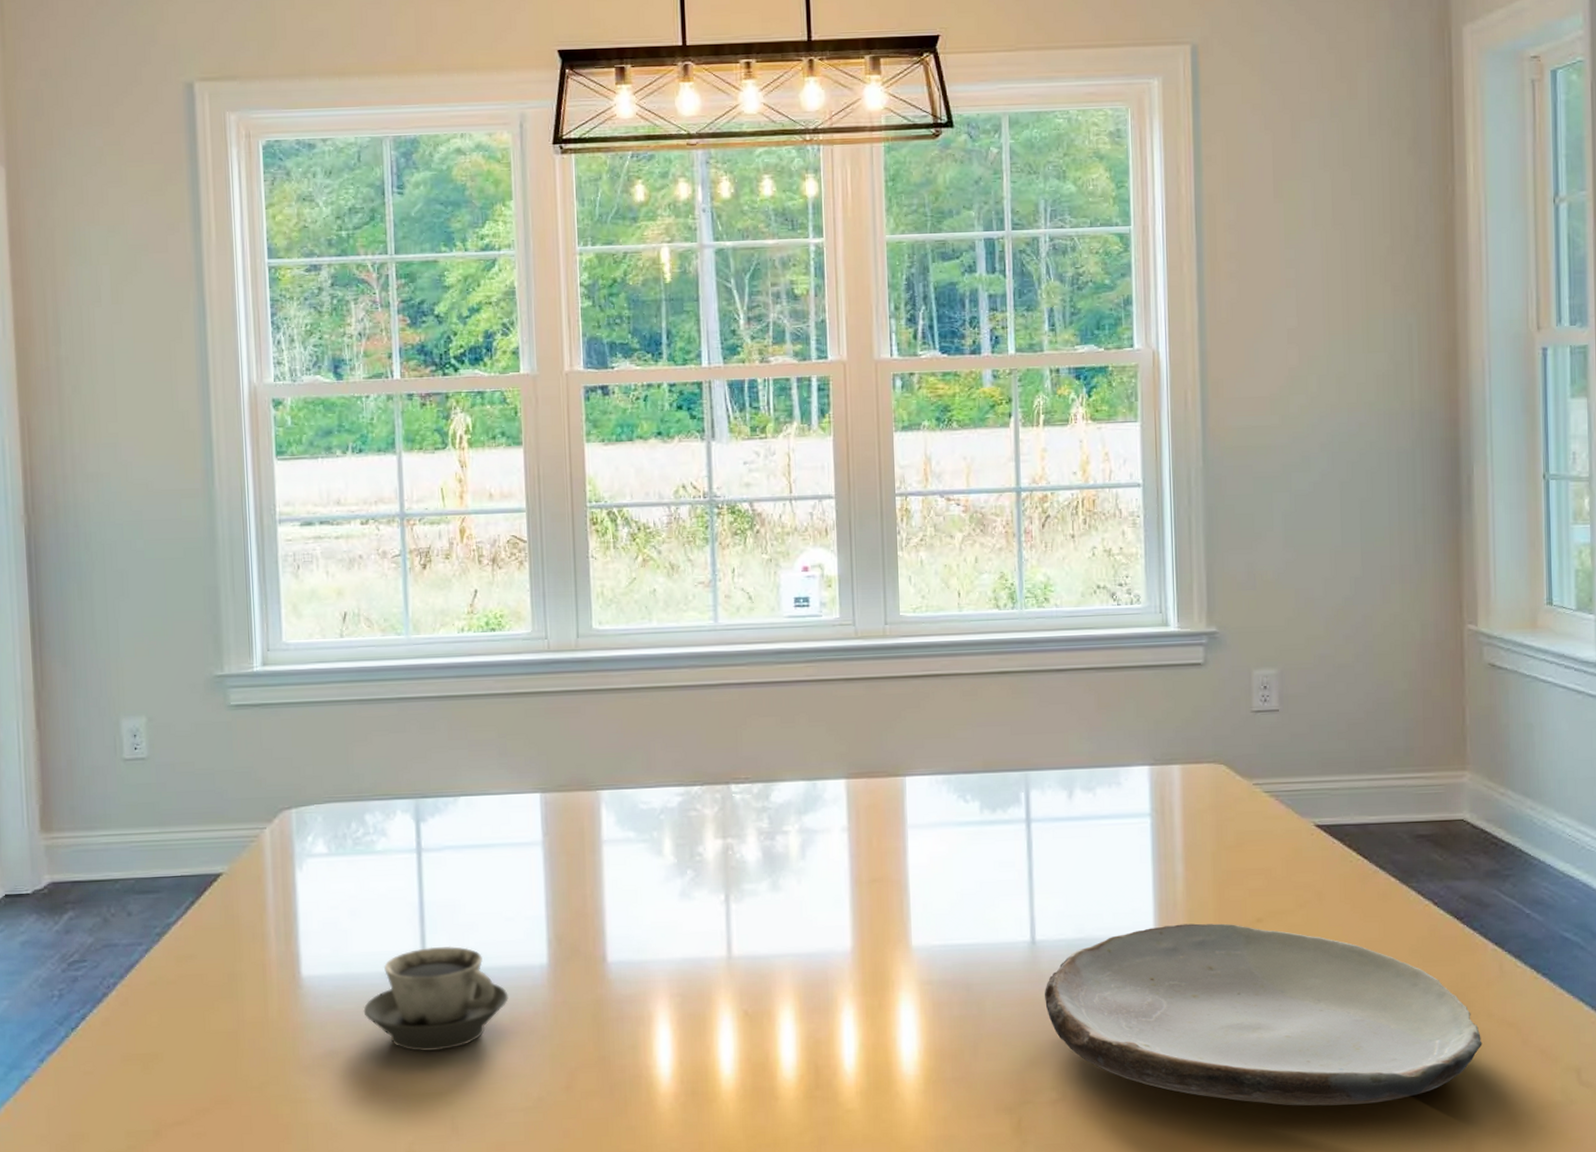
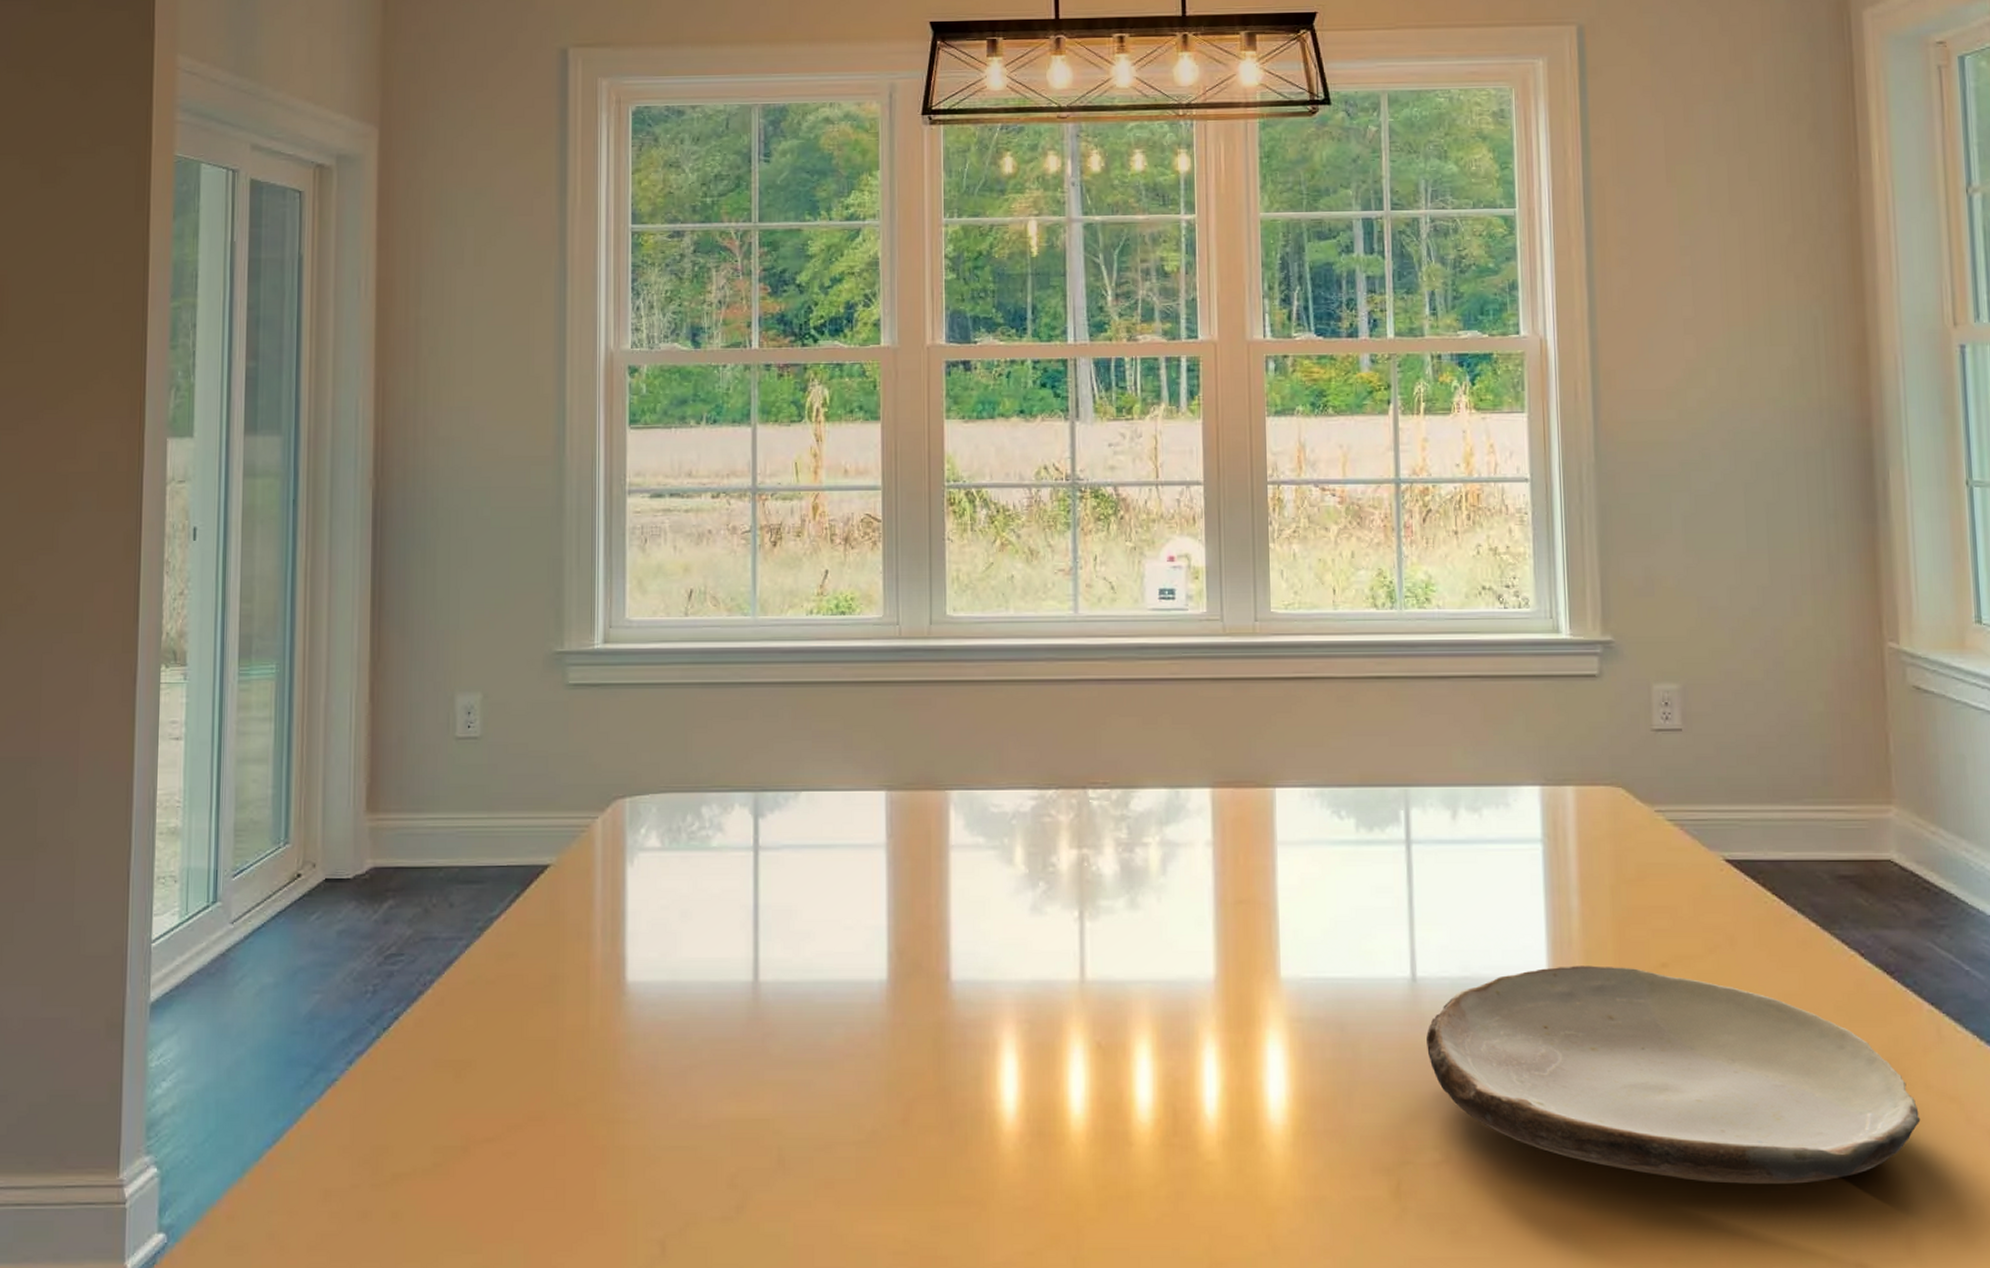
cup: present [363,945,508,1052] -> none [690,955,844,1073]

